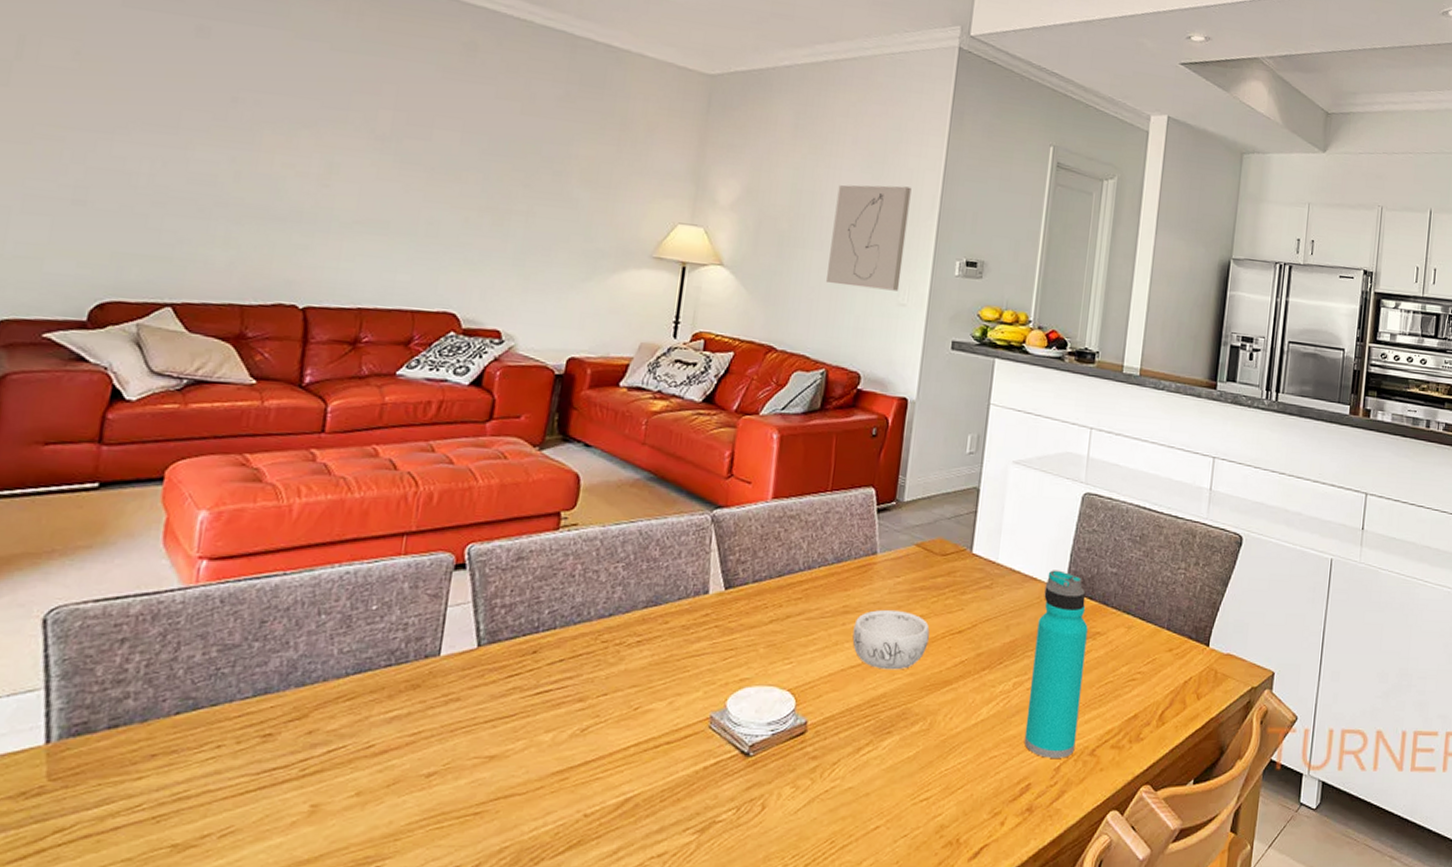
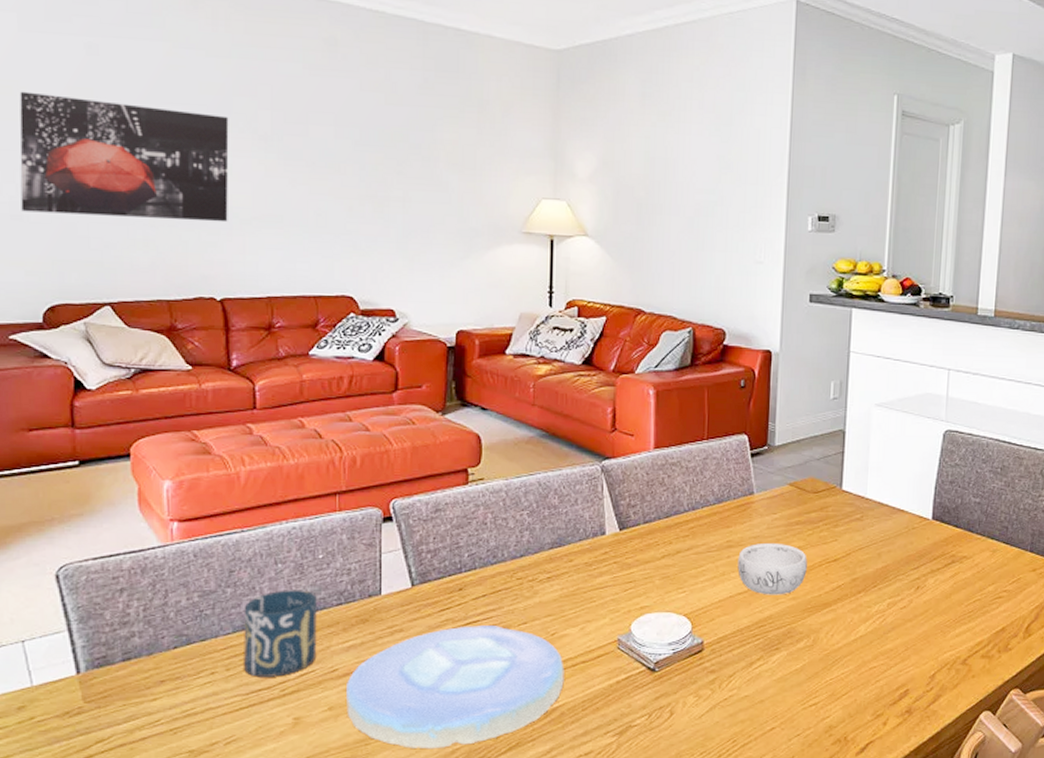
wall art: none [86,68,345,225] -> present [20,91,229,223]
cup: none [259,646,363,753] -> present [244,590,317,677]
plate: none [377,696,645,847] -> present [347,626,564,749]
wall art: present [826,184,912,291] -> none [686,146,760,250]
water bottle: present [1024,570,1088,758] -> none [900,502,955,667]

